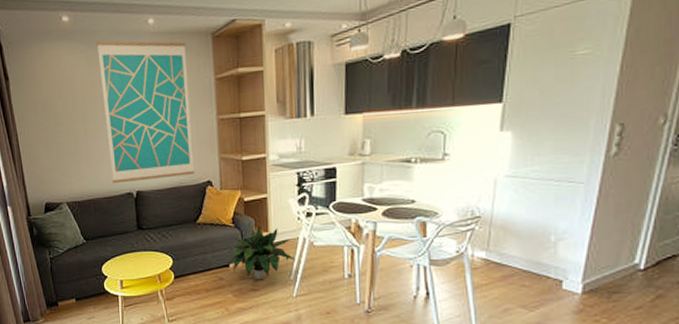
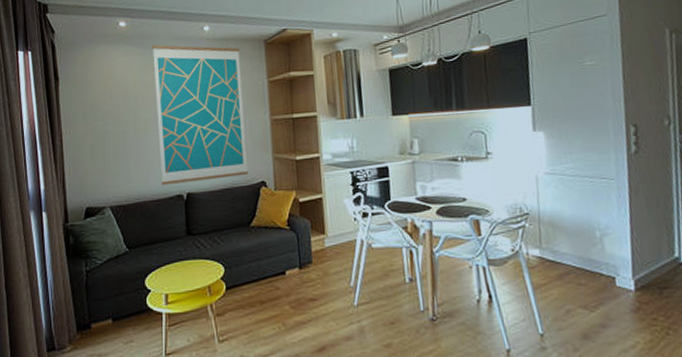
potted plant: present [228,226,295,280] -> none [284,228,354,289]

